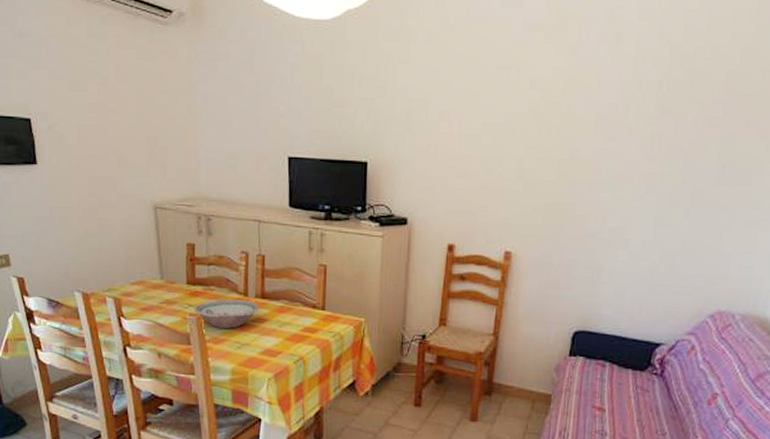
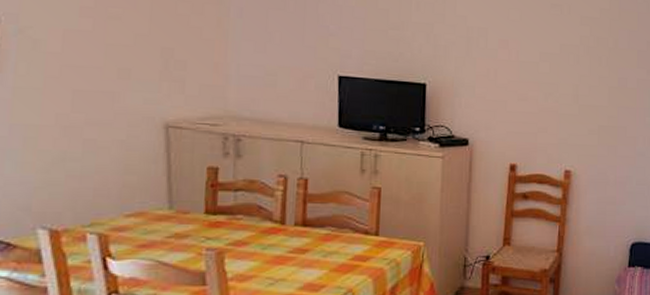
bowl: present [194,299,260,329] -> none [213,229,300,264]

